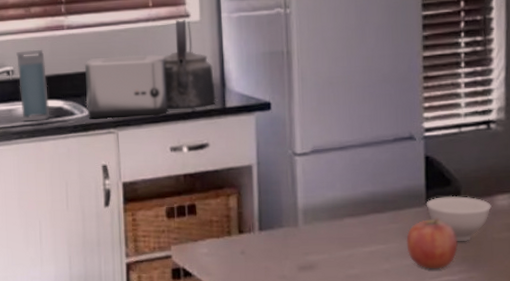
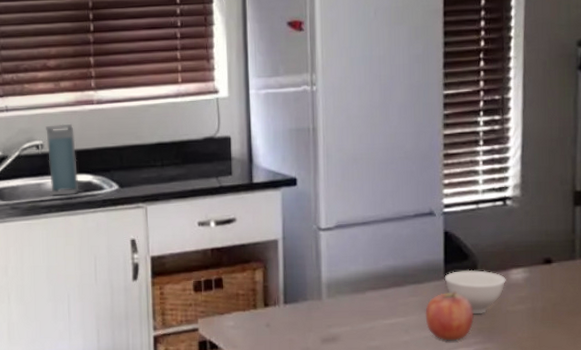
toaster: present [84,54,173,119] -> none [113,129,202,194]
kettle: present [165,19,216,109] -> none [194,95,243,184]

